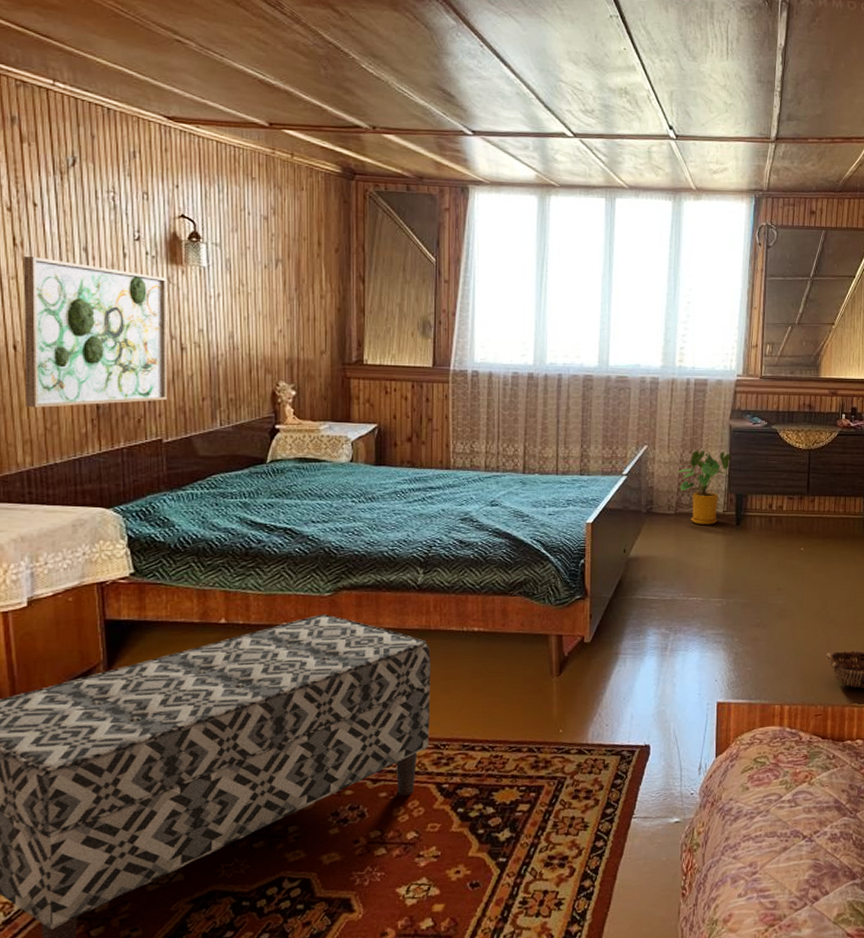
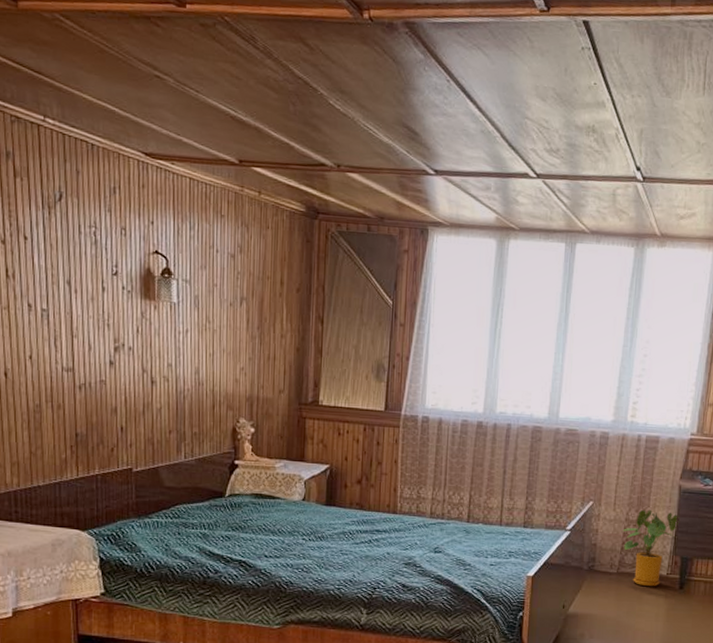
wall art: present [23,255,168,408] -> none [13,287,141,433]

